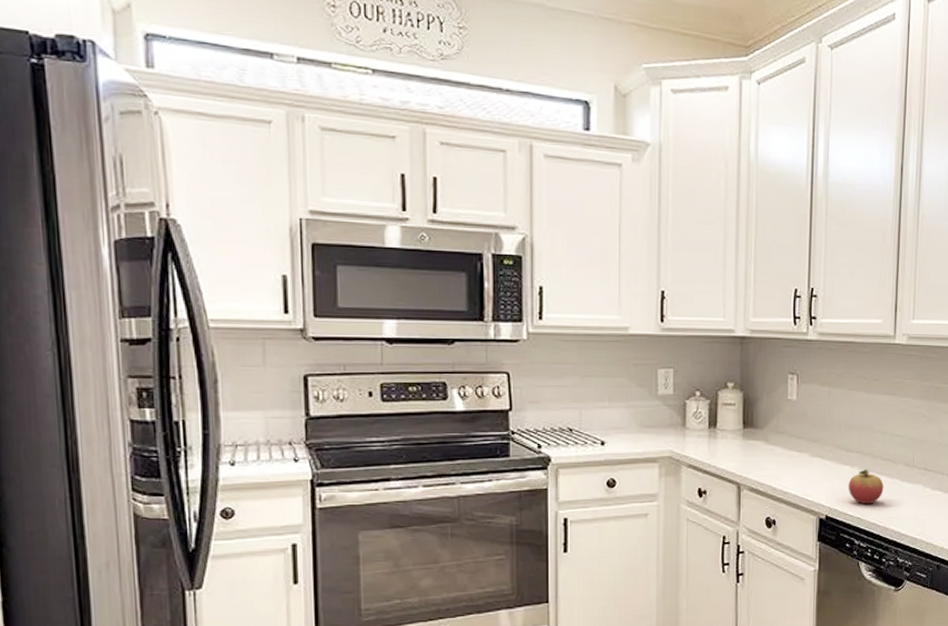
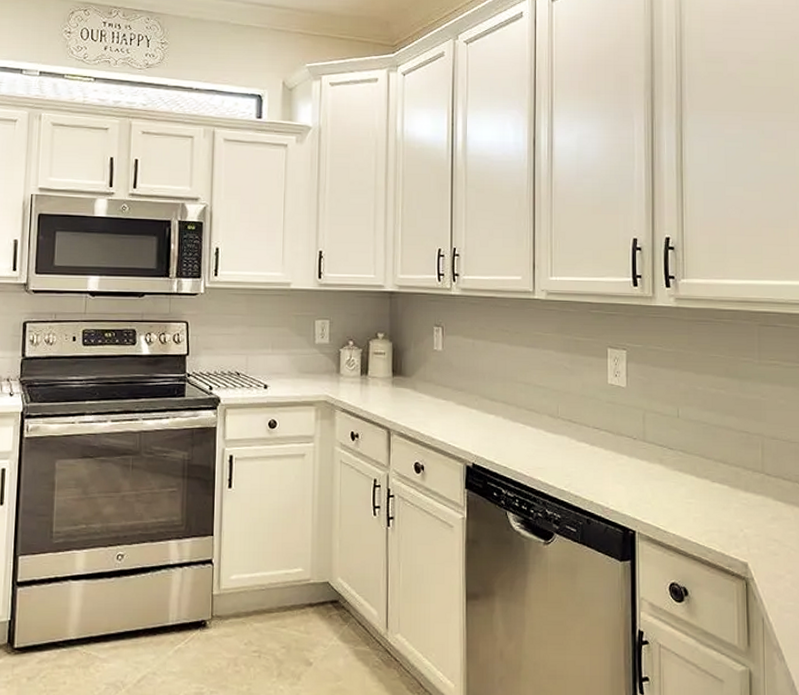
fruit: present [848,469,884,505] -> none [493,419,529,454]

